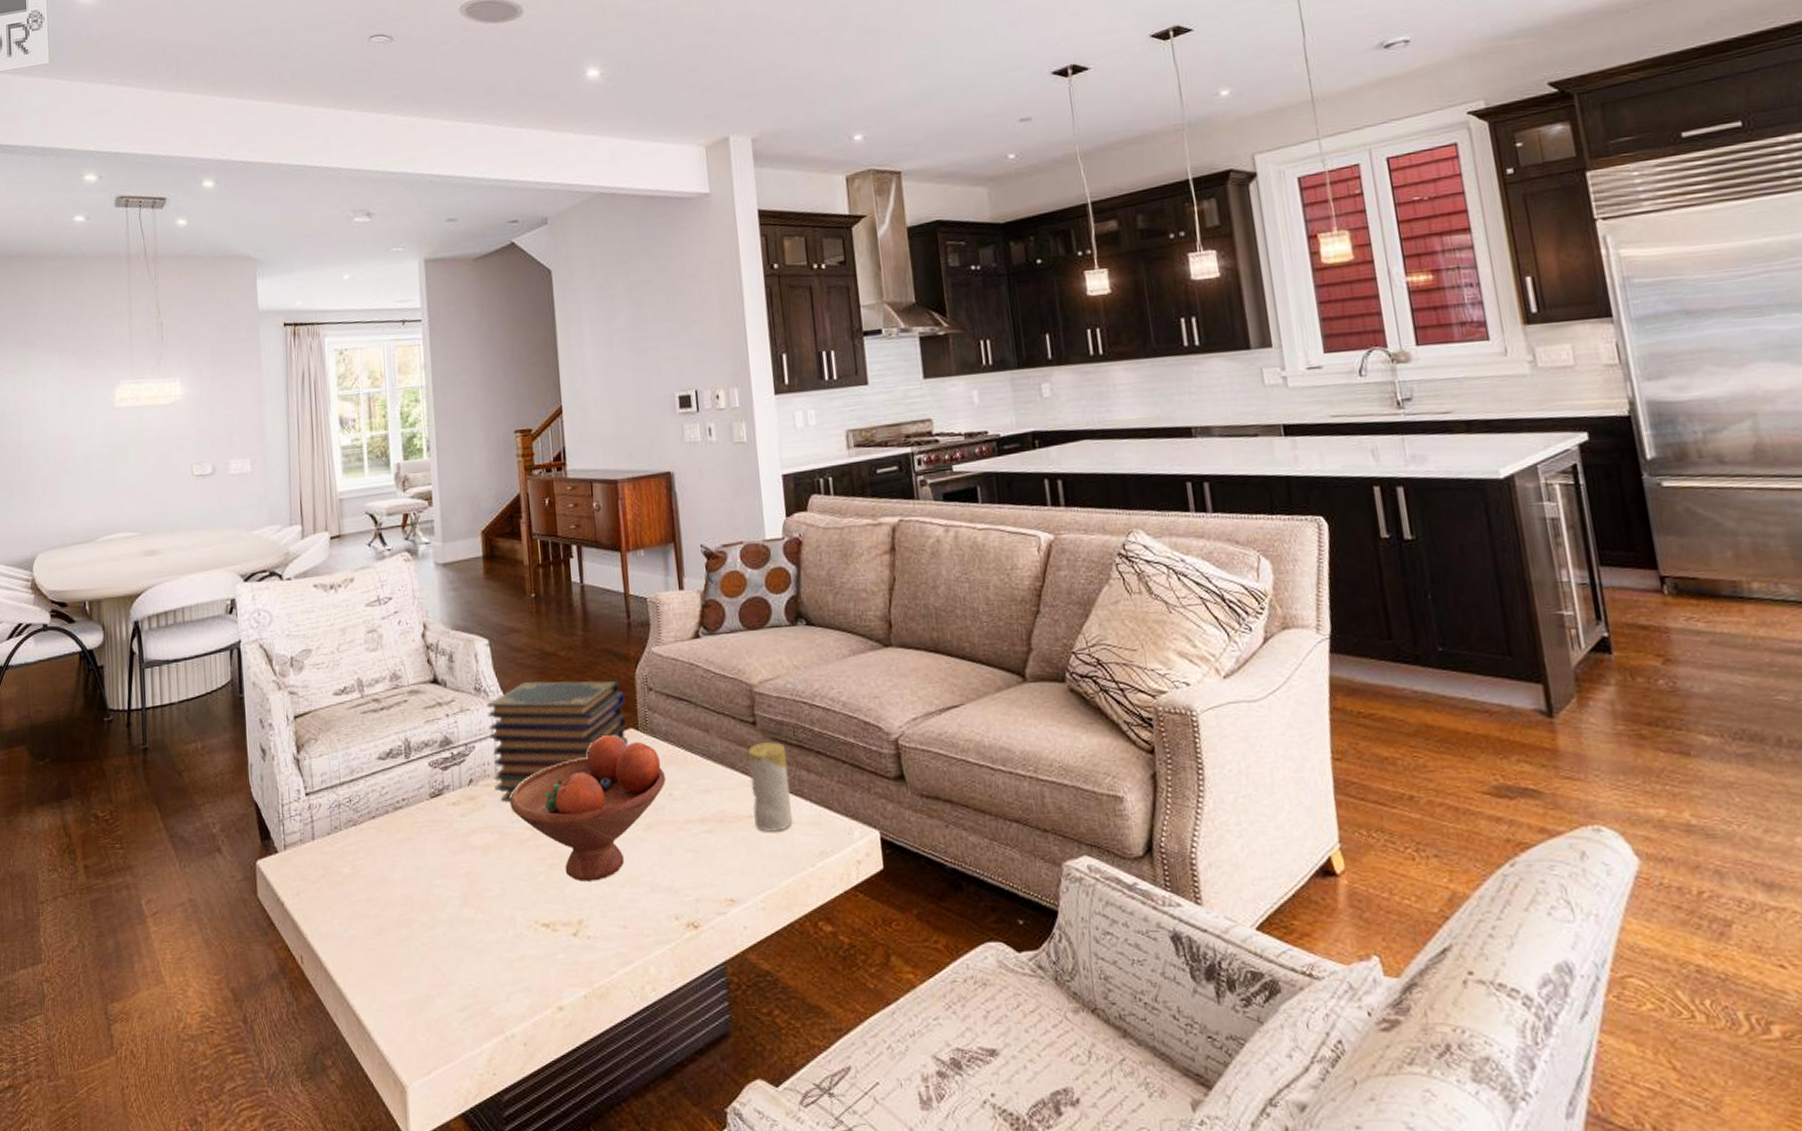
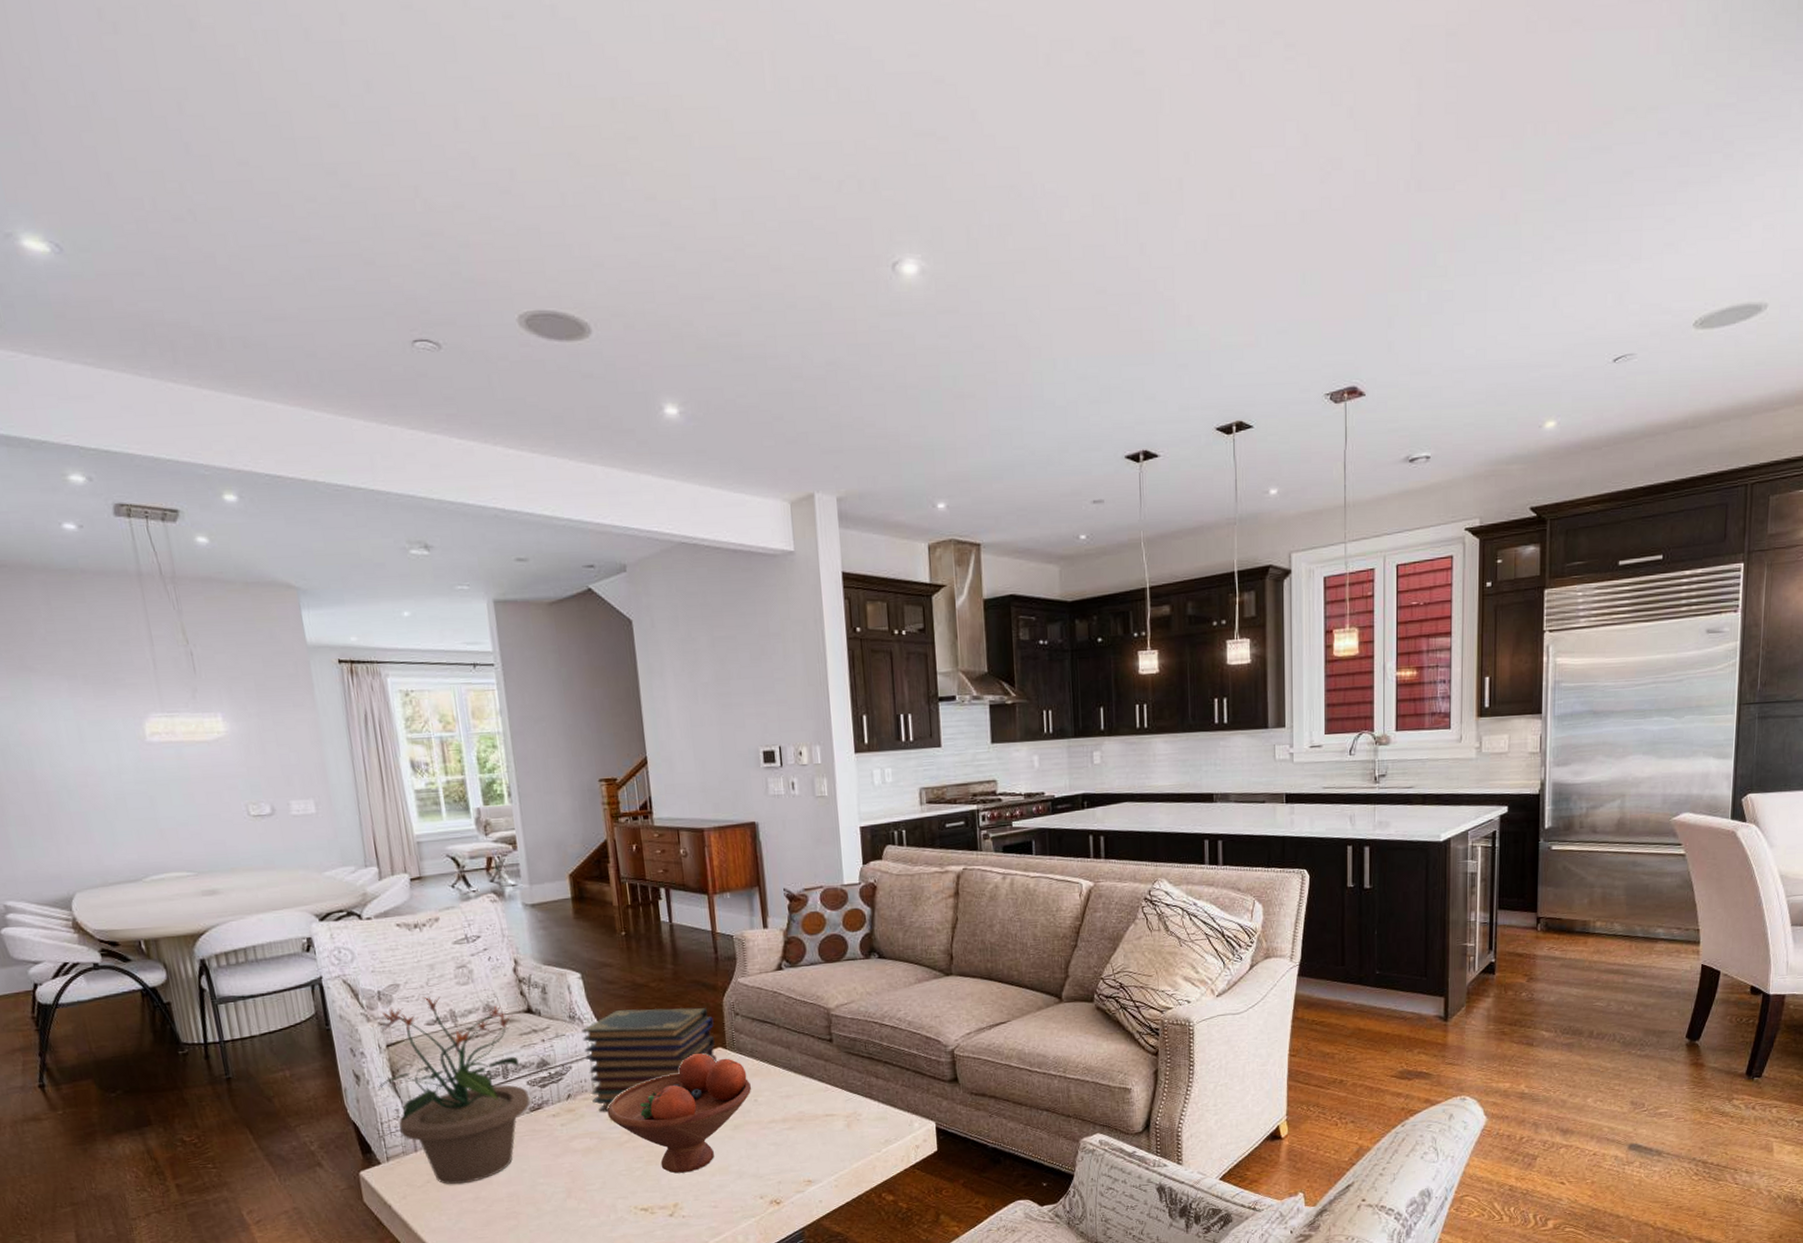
potted plant: none [282,663,430,881] -> present [377,996,530,1184]
candle: present [748,742,792,832] -> none [825,1055,862,1127]

